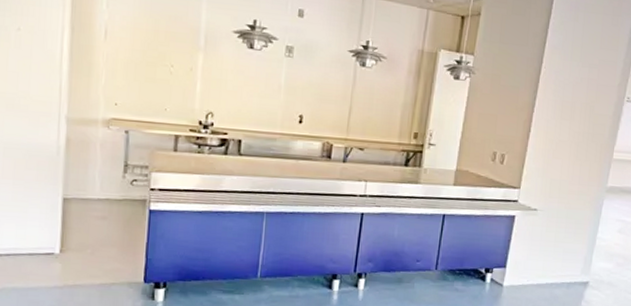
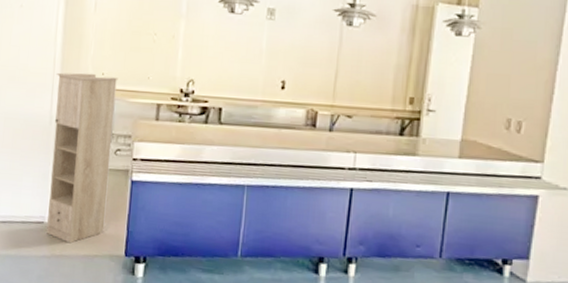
storage cabinet: none [57,101,133,273] -> present [46,72,118,244]

